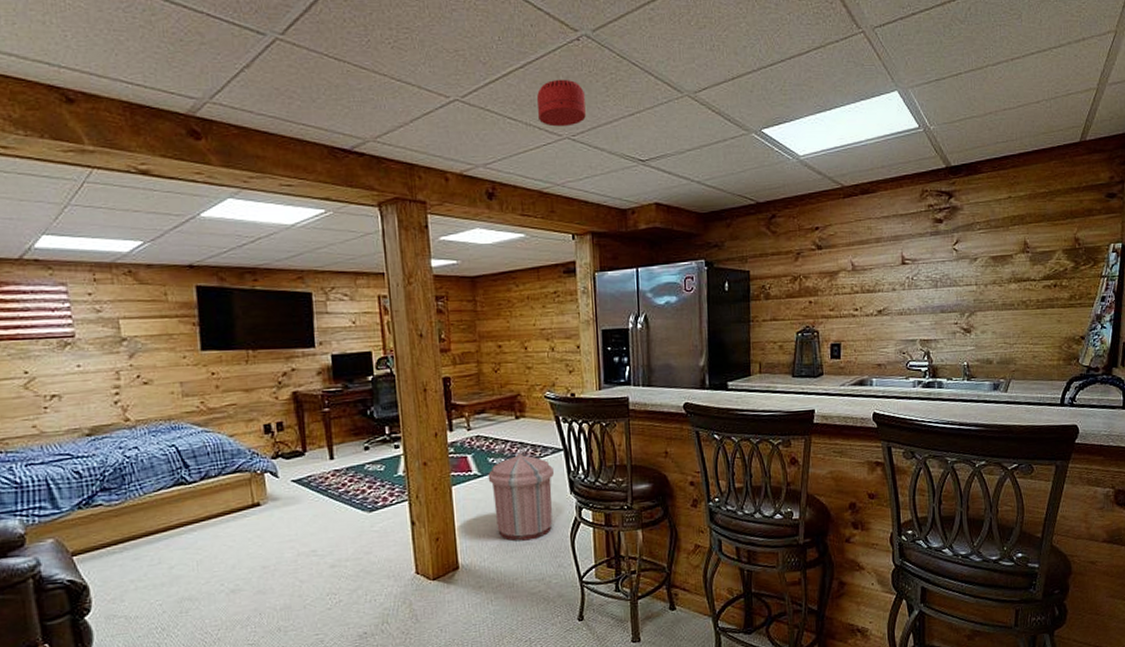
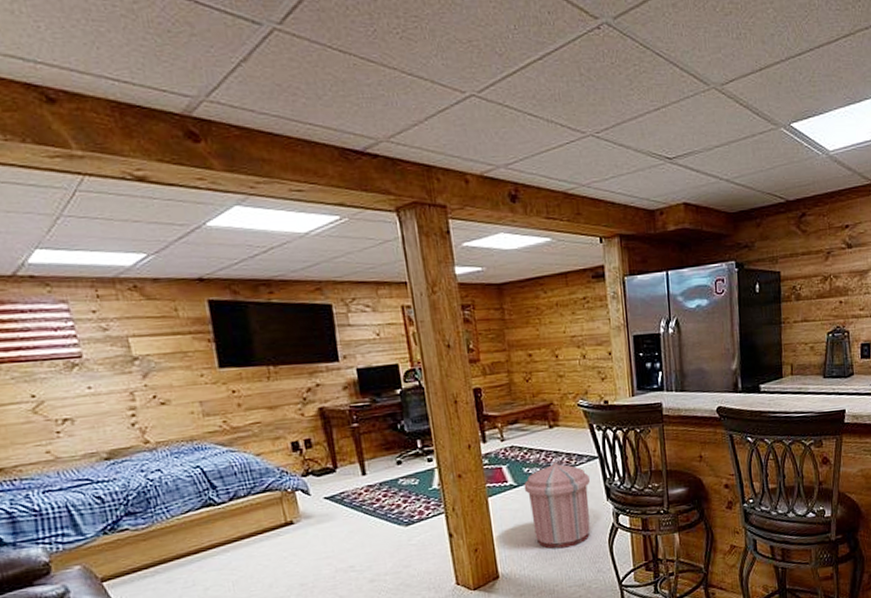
smoke detector: present [537,79,586,127] -> none [558,71,610,123]

